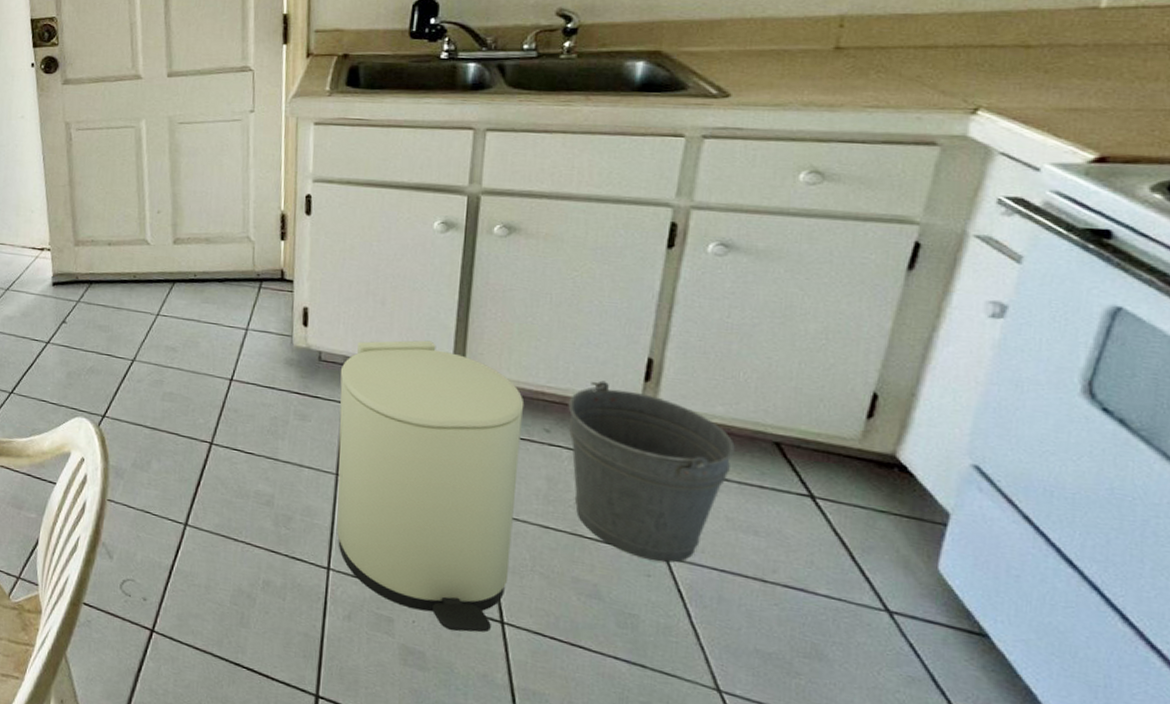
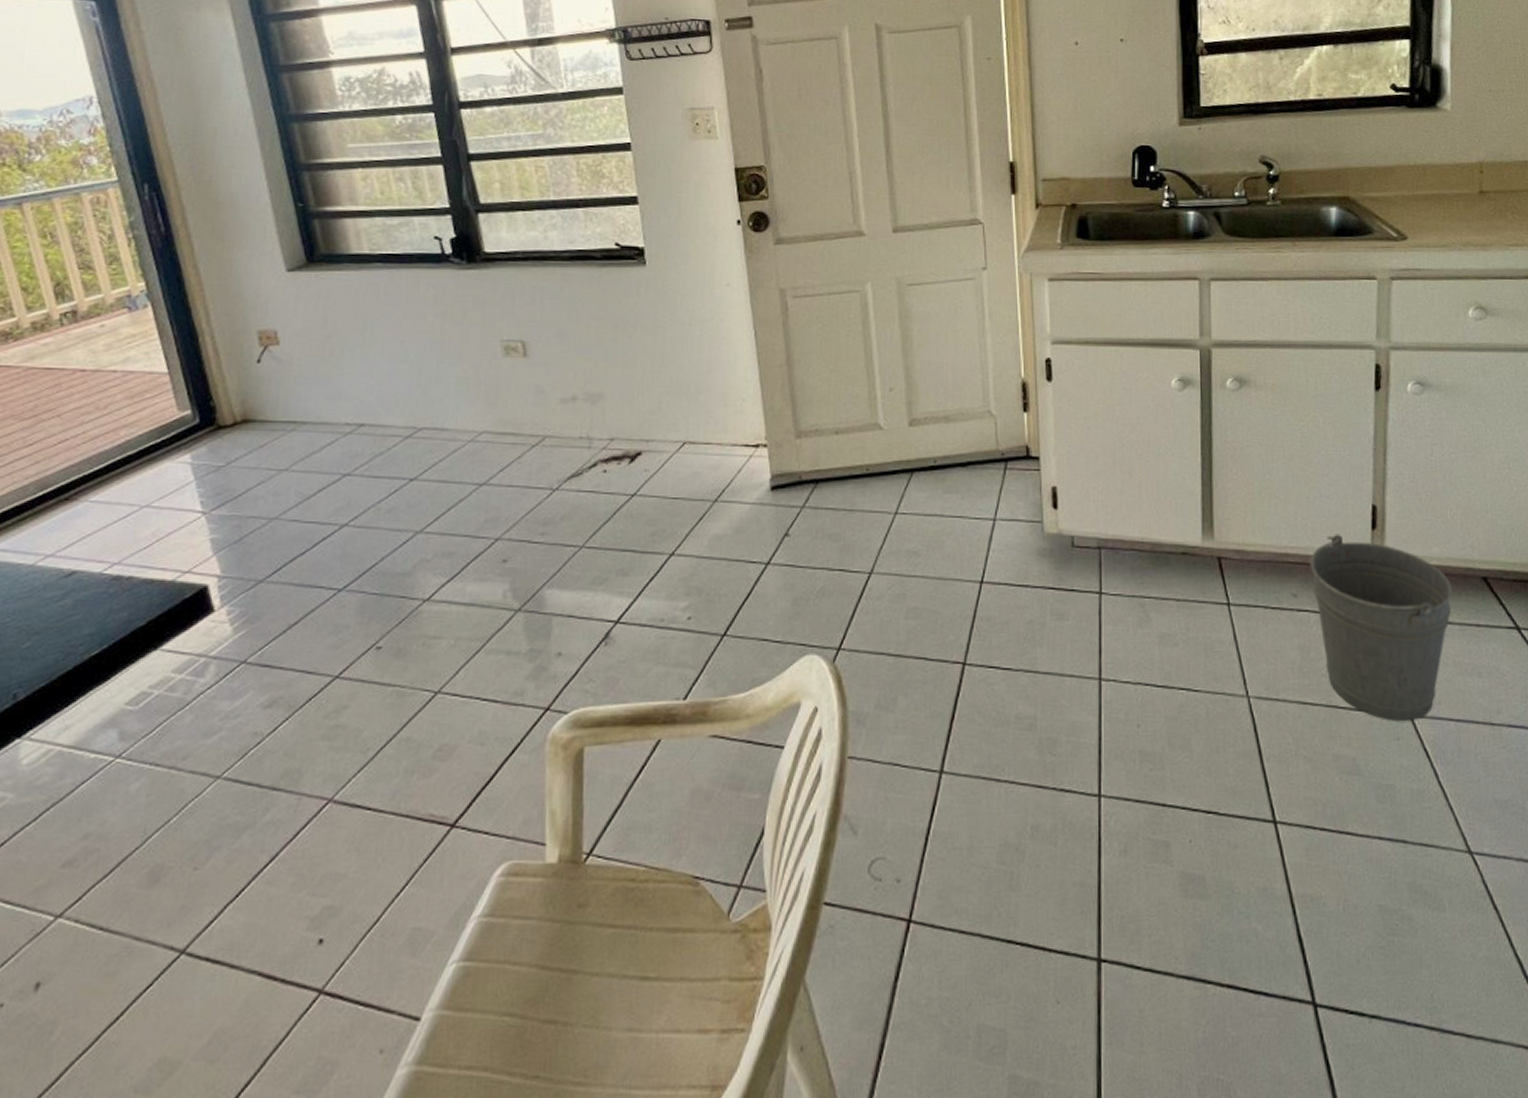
pedal bin: present [337,340,525,633] -> none [1094,510,1276,844]

